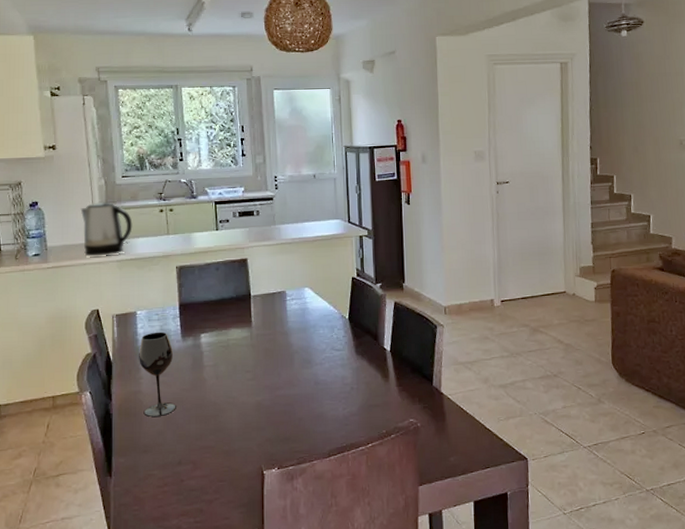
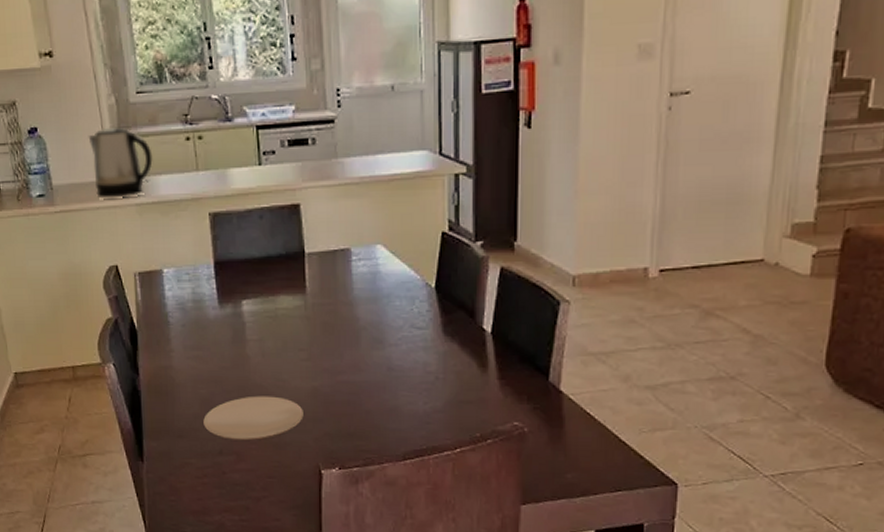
wineglass: present [139,331,176,417] -> none [168,295,215,397]
plate: none [166,411,249,451] -> present [203,395,304,441]

